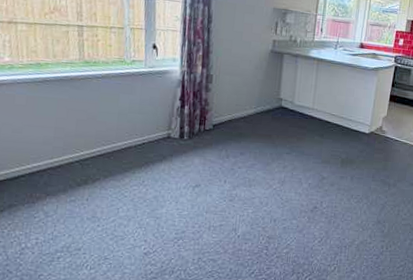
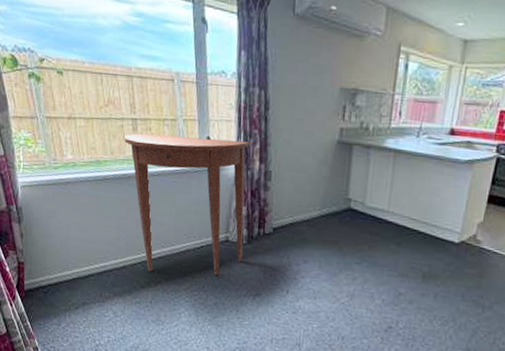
console table: none [69,38,194,170] -> present [124,133,250,276]

